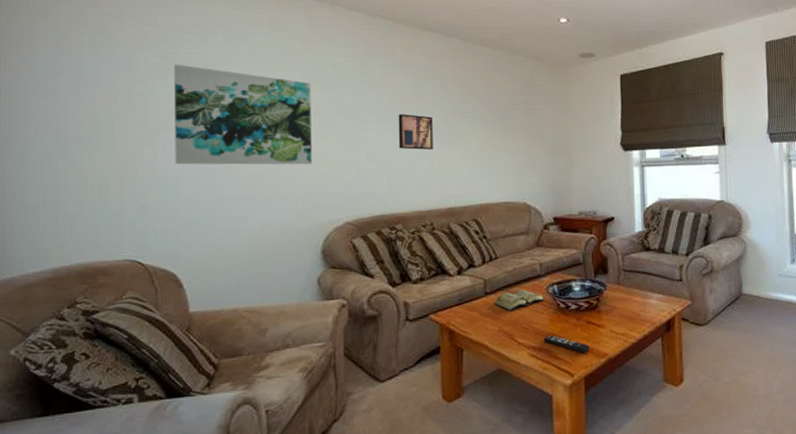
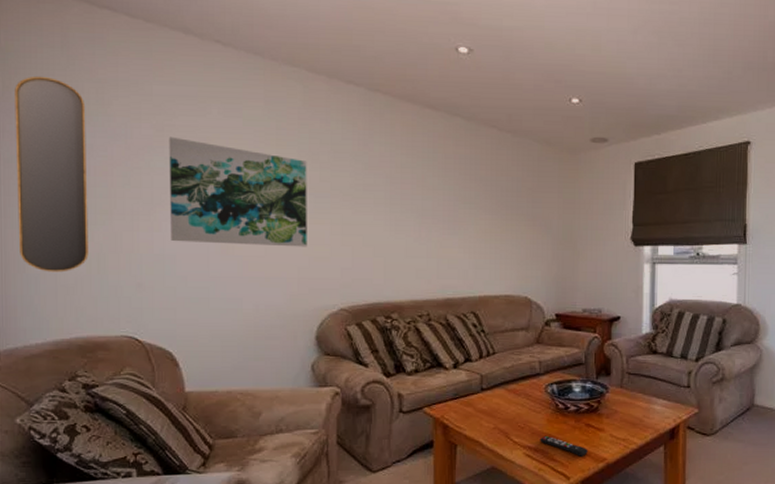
home mirror: none [17,10,91,200] -> present [15,76,89,273]
wall art: present [398,114,433,150] -> none [396,197,432,236]
diary: present [494,289,545,311] -> none [490,387,543,409]

